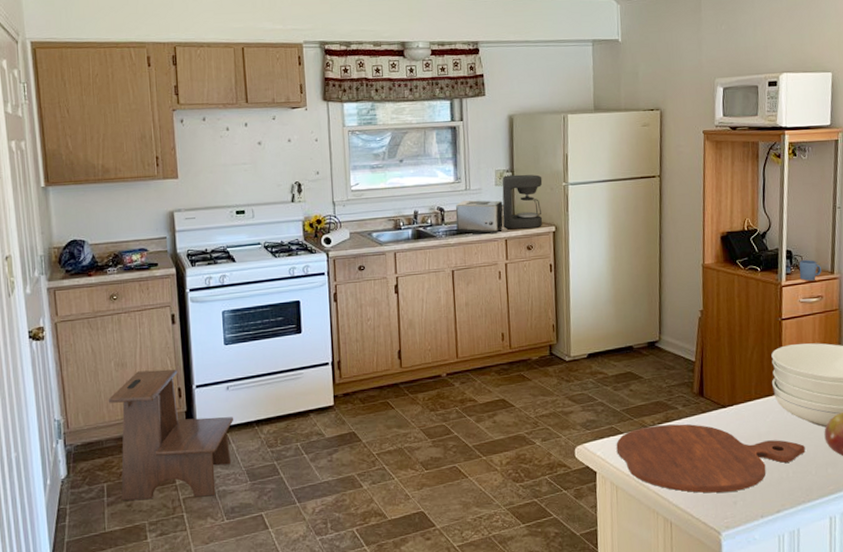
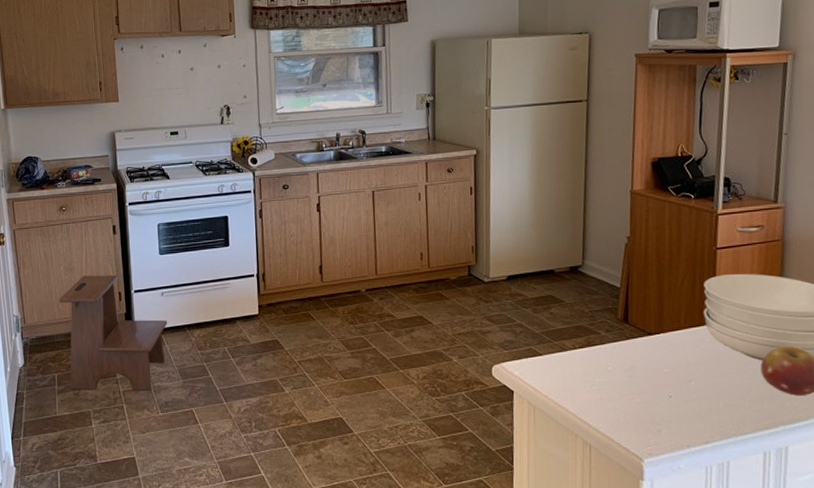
toaster: present [455,200,504,235] -> none [376,123,424,157]
coffee maker: present [502,174,543,230] -> none [423,98,464,153]
cutting board: present [616,424,805,493] -> none [534,349,739,419]
mug: present [799,259,822,282] -> none [737,187,763,211]

